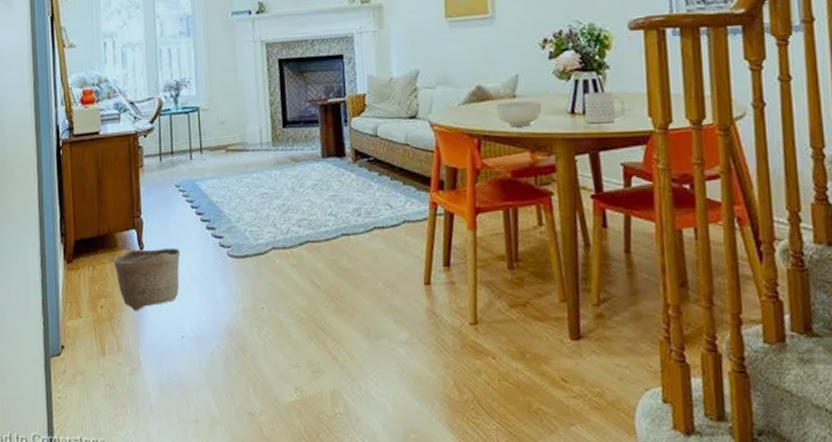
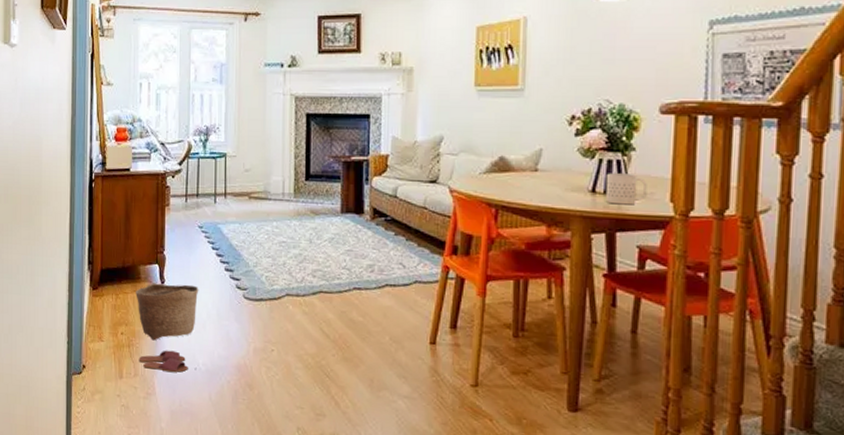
slippers: none [121,320,175,342] -> present [139,350,188,373]
bowl: present [495,101,542,127] -> none [516,175,563,201]

